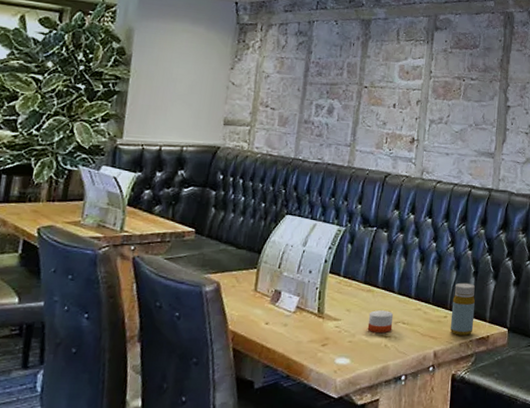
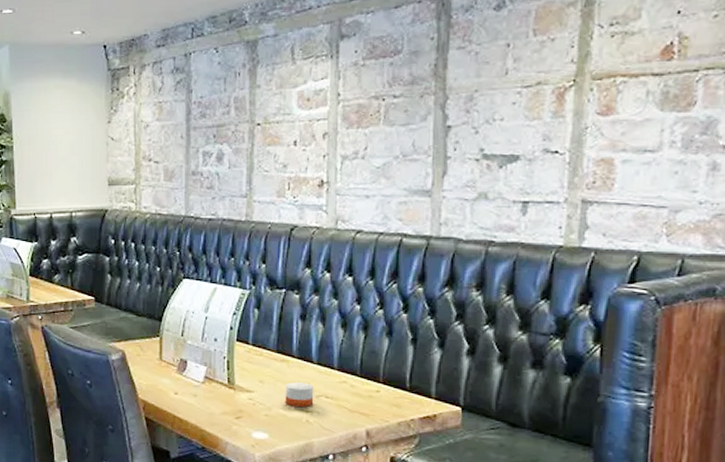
bottle: present [450,282,475,336] -> none [384,351,416,414]

